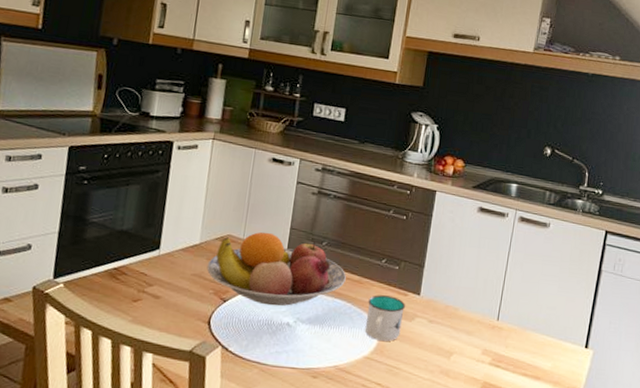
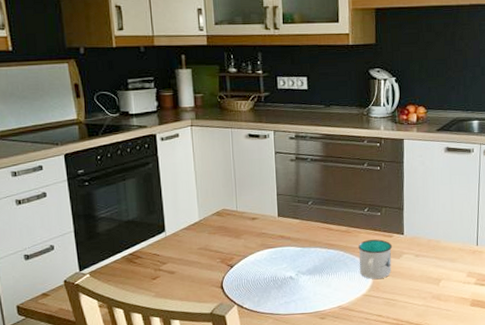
fruit bowl: present [206,232,346,306] -> none [210,201,335,265]

